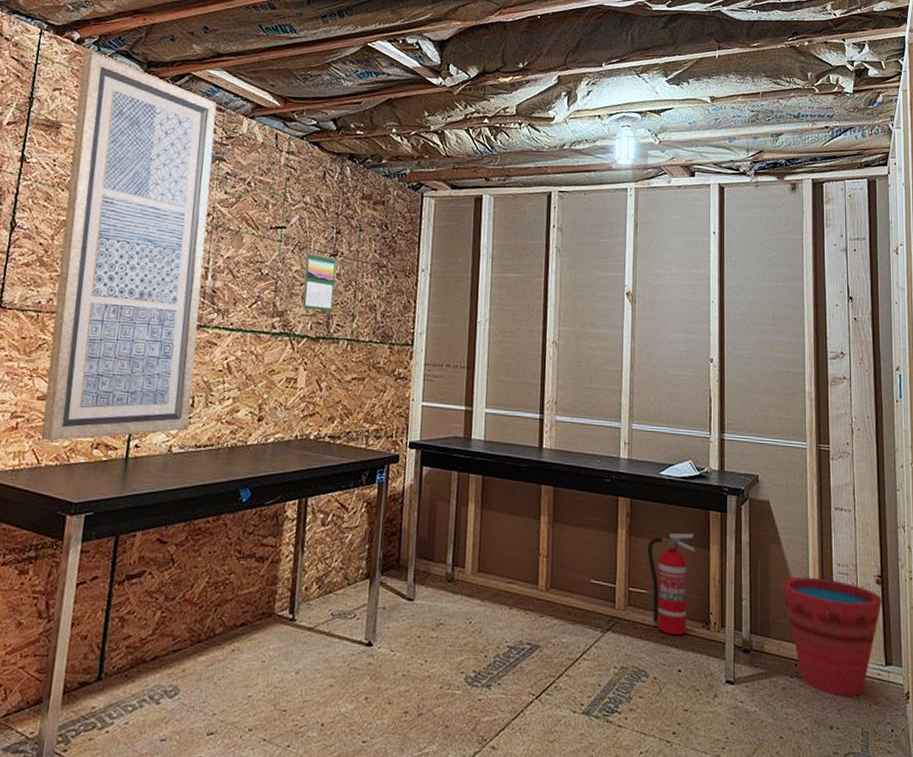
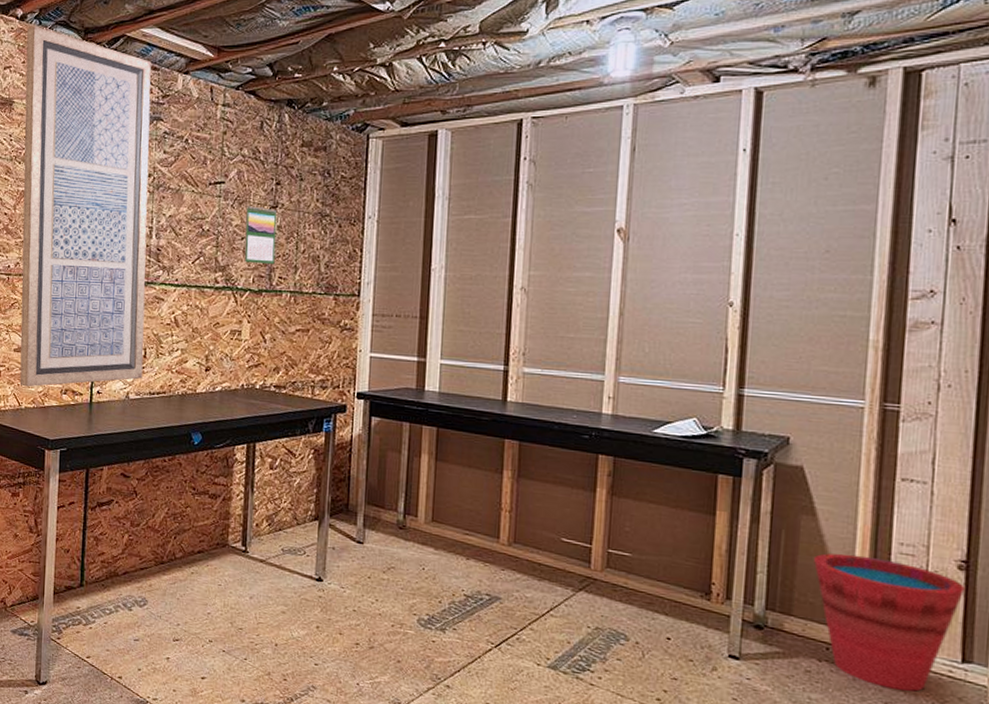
fire extinguisher: present [647,533,696,636] -> none [633,496,697,603]

